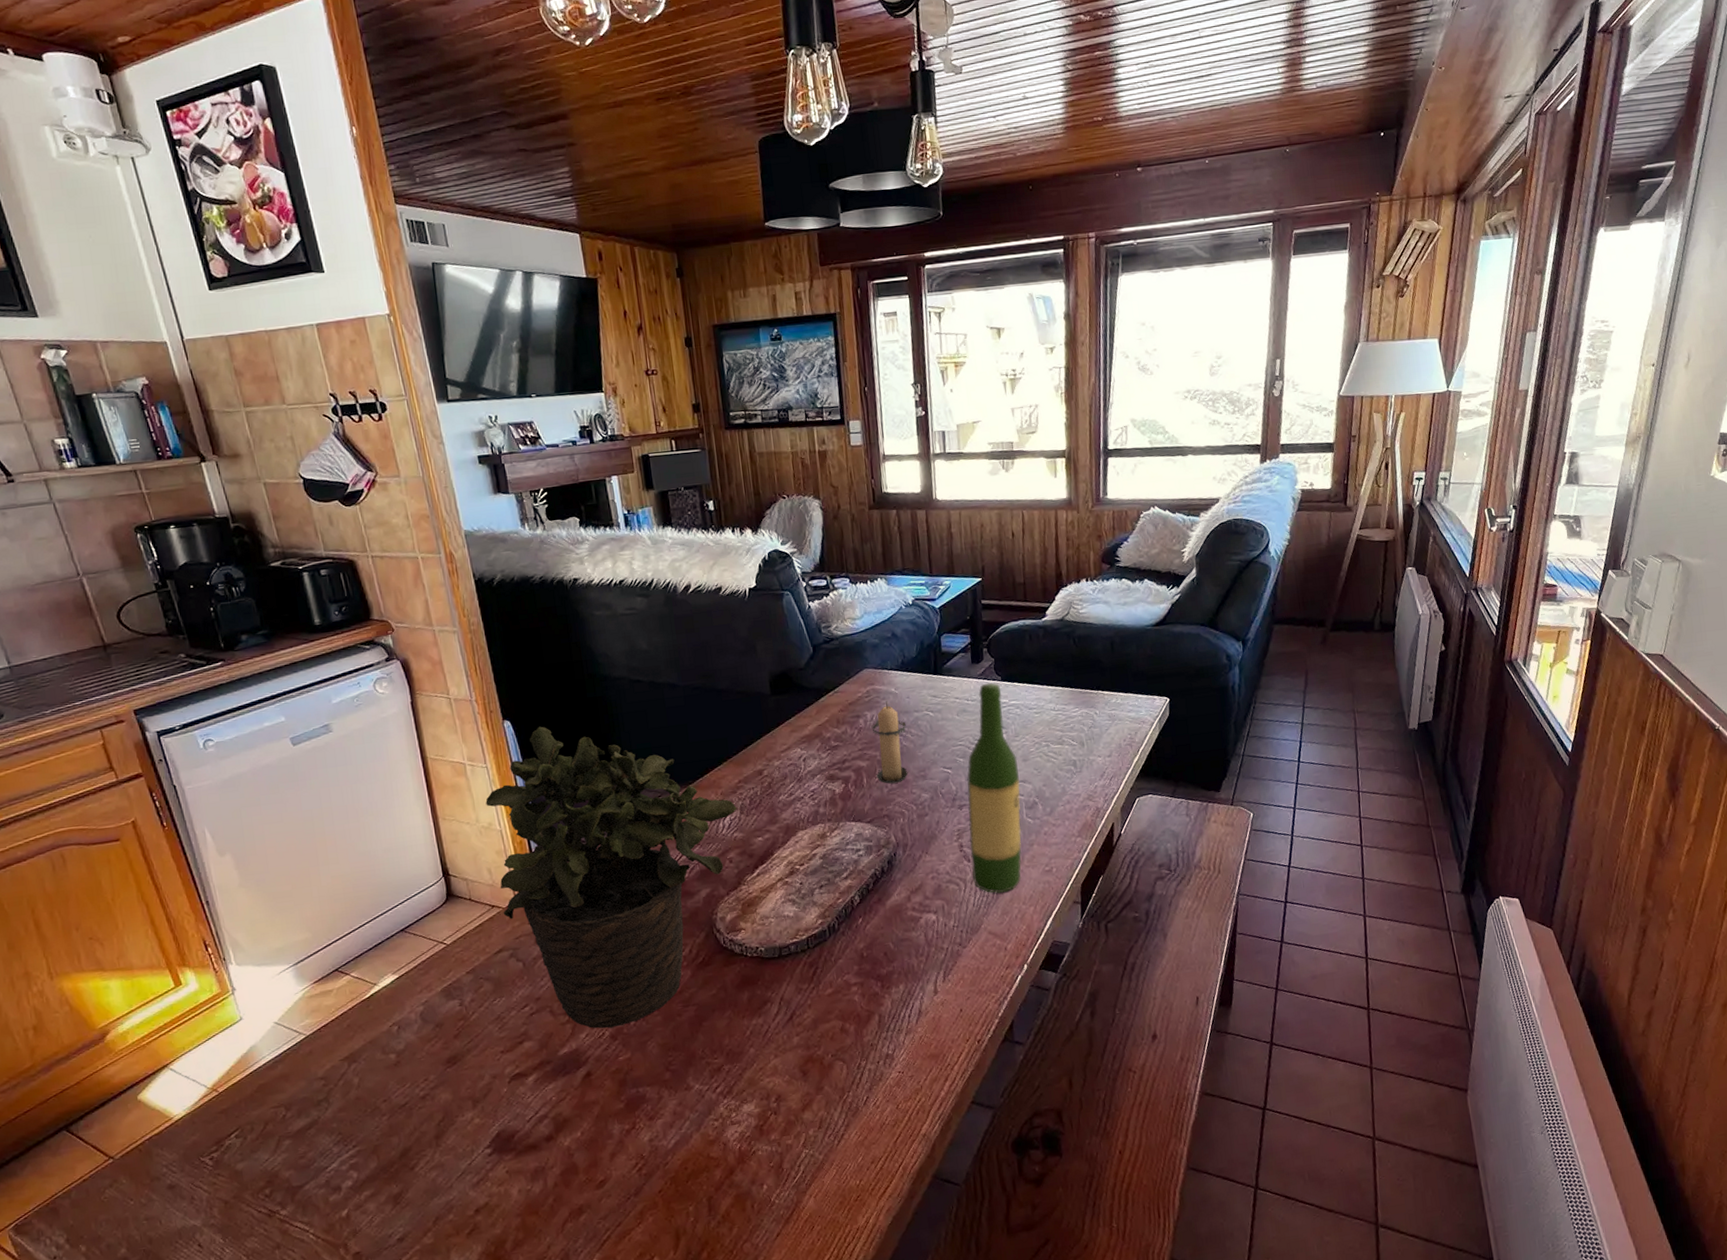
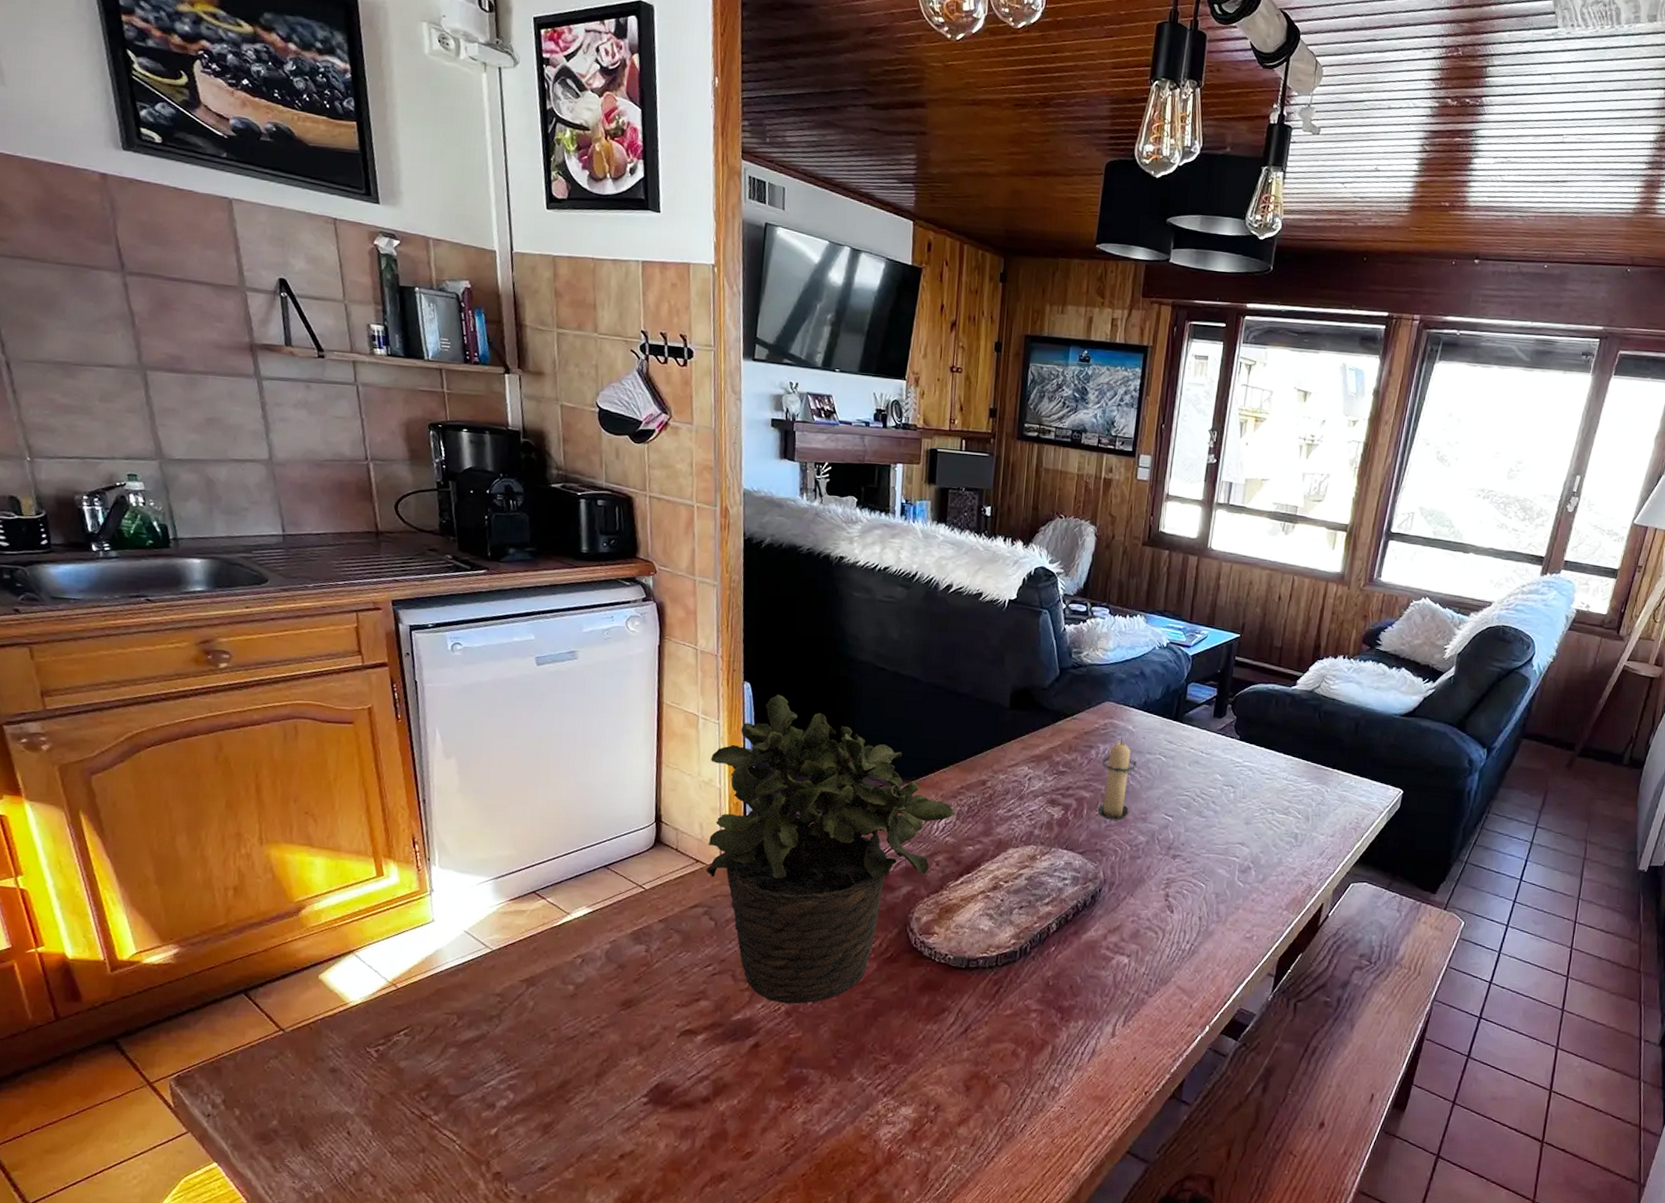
wine bottle: present [966,682,1022,894] -> none [1172,739,1240,951]

